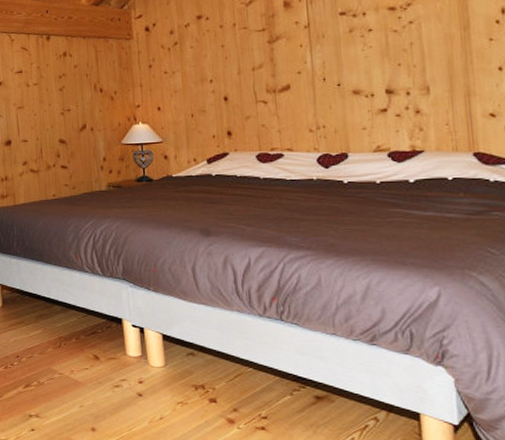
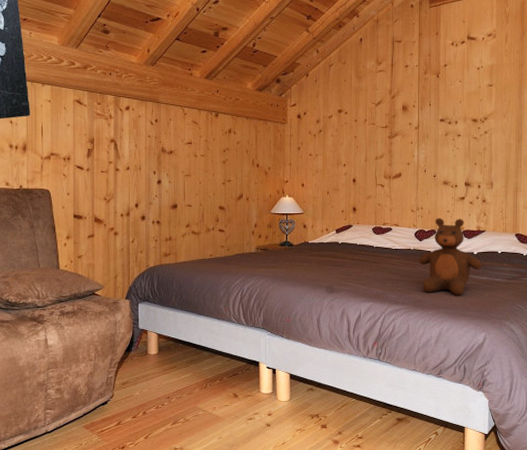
teddy bear: none [326,137,424,237] -> present [419,218,482,296]

